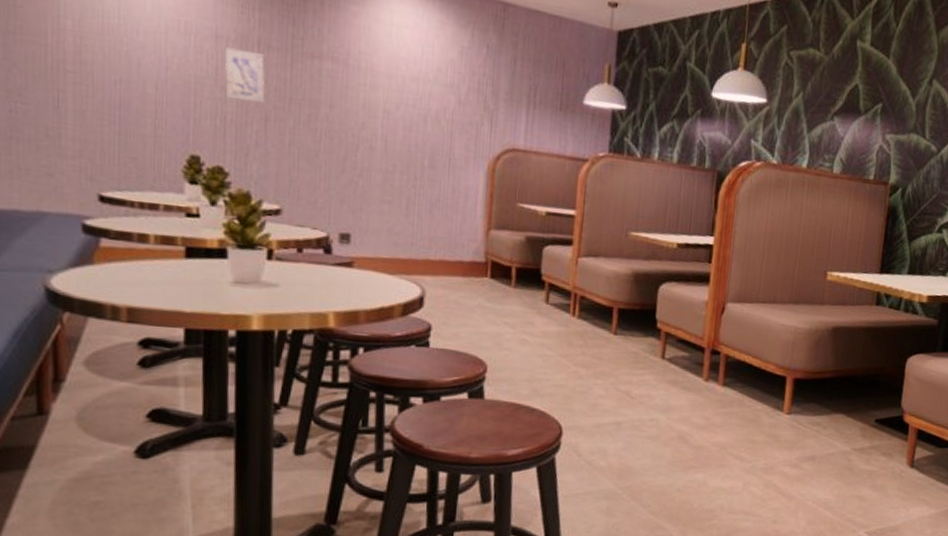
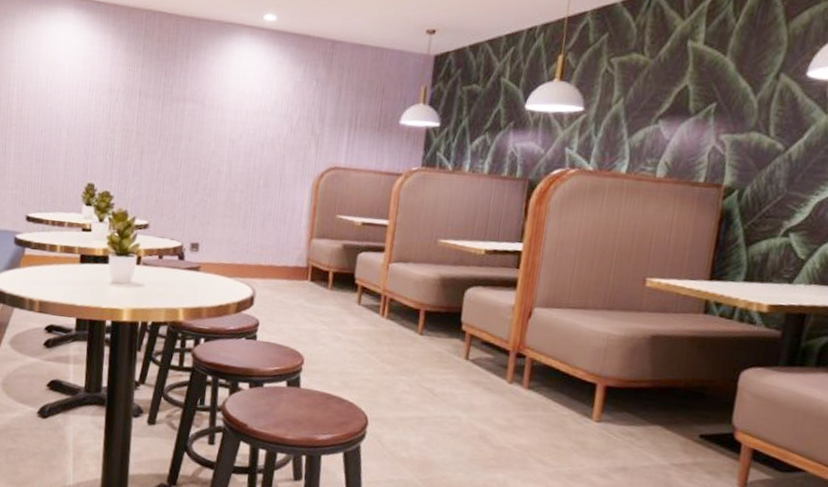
wall art: present [225,47,265,104] -> none [115,98,143,140]

